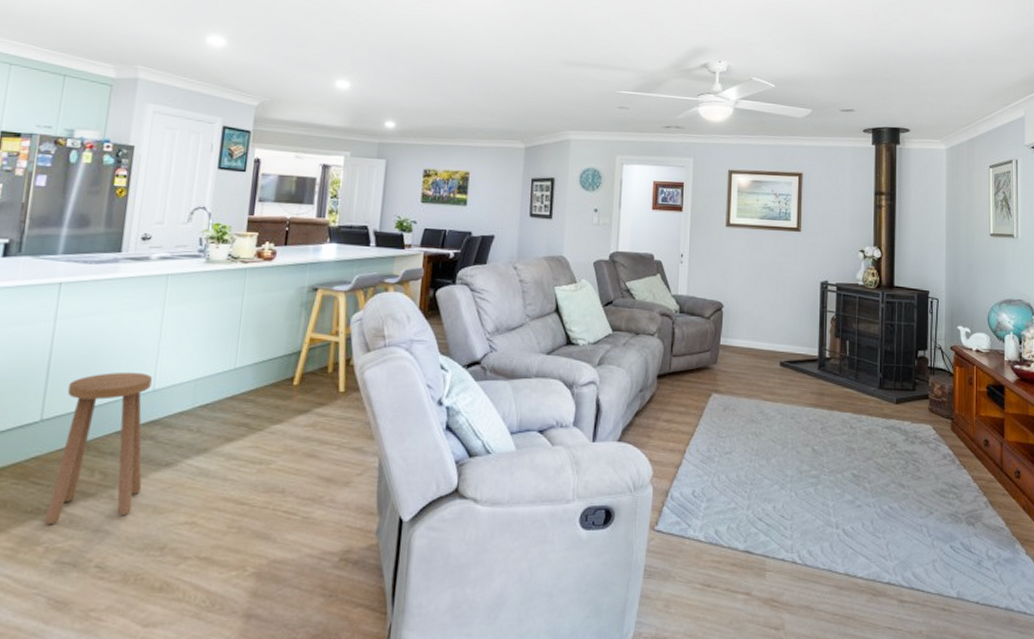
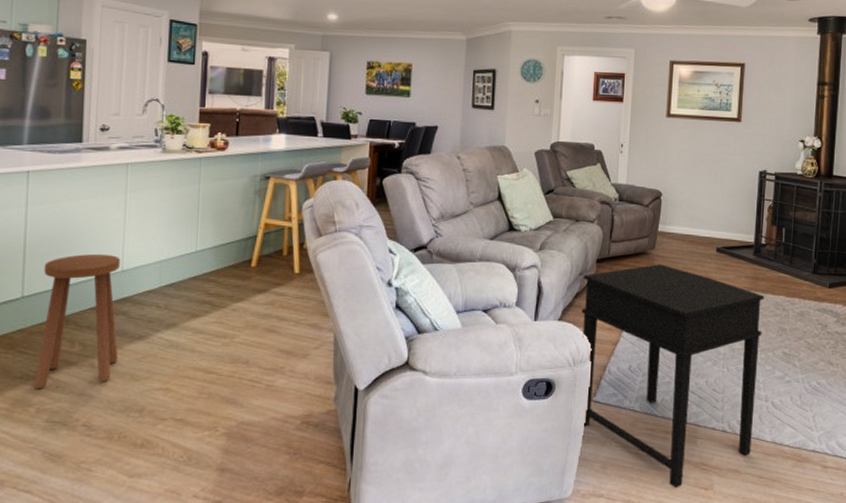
side table: none [641,380,830,629] -> present [581,264,764,488]

